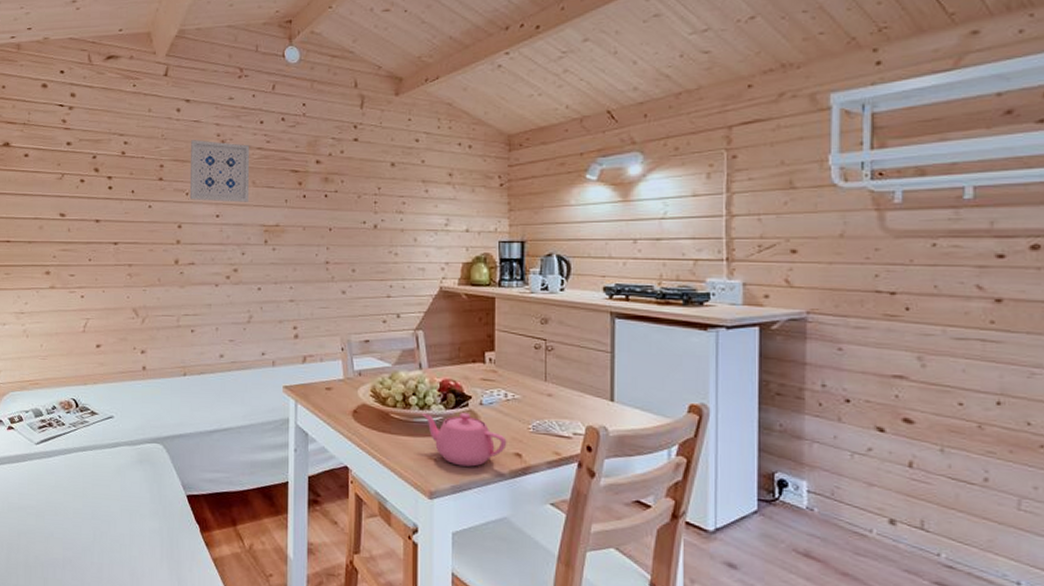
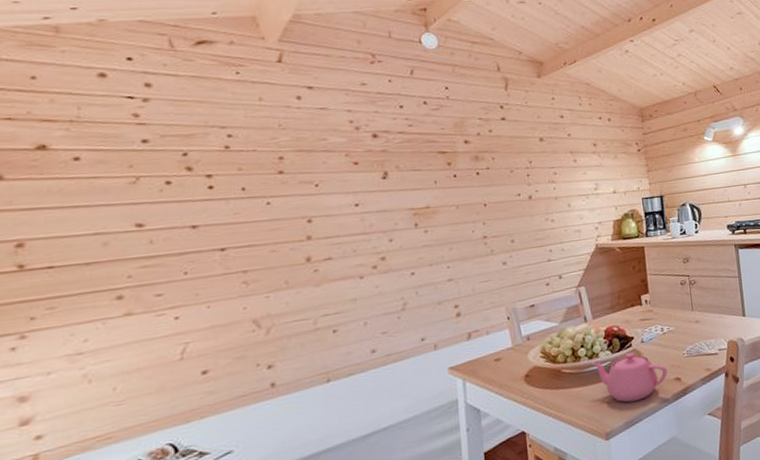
wall art: present [189,140,250,202] -> none [318,127,394,191]

